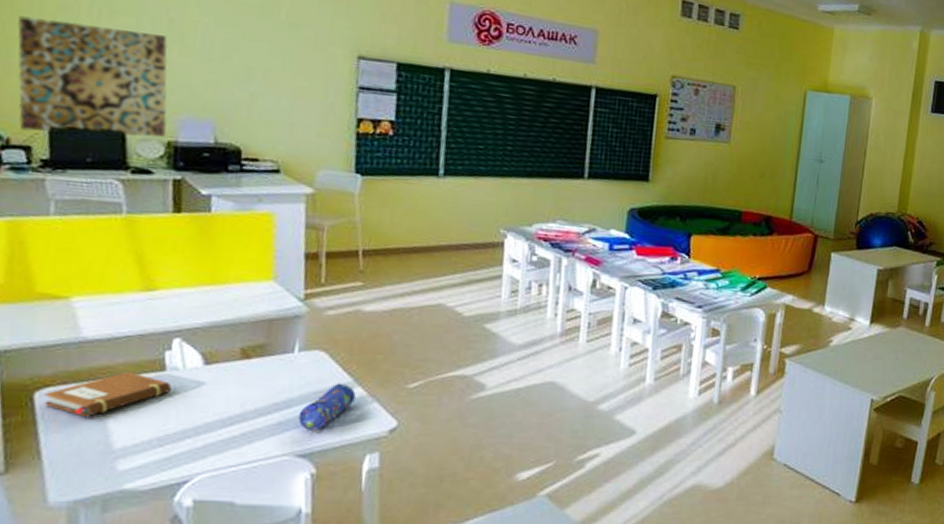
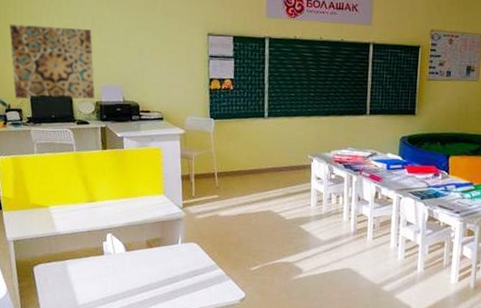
notebook: present [43,372,171,417] -> none [38,255,108,284]
pencil case: present [298,383,356,431] -> none [183,265,218,298]

